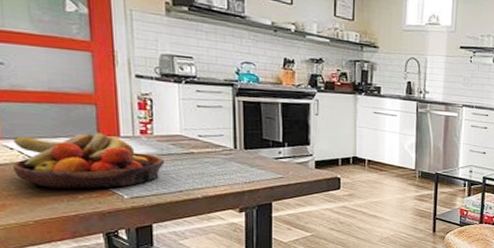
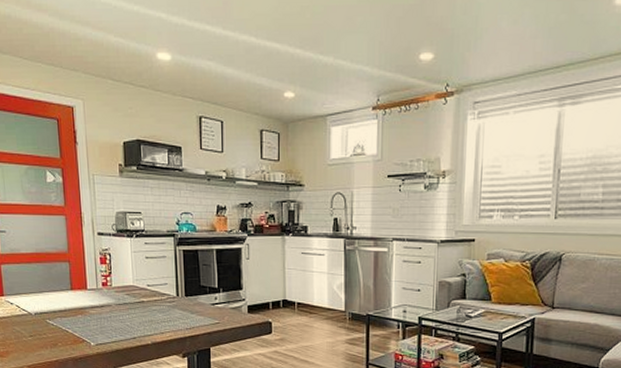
fruit bowl: present [13,133,165,189] -> none [12,287,122,337]

